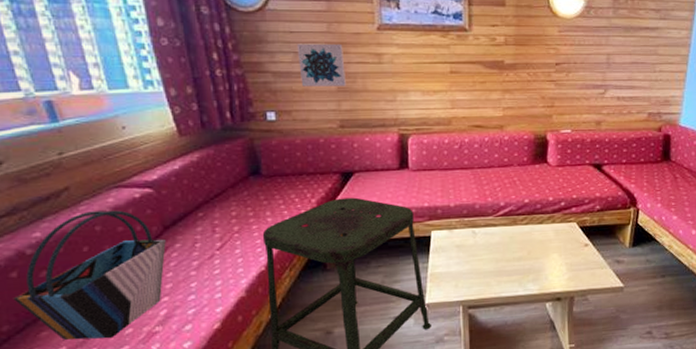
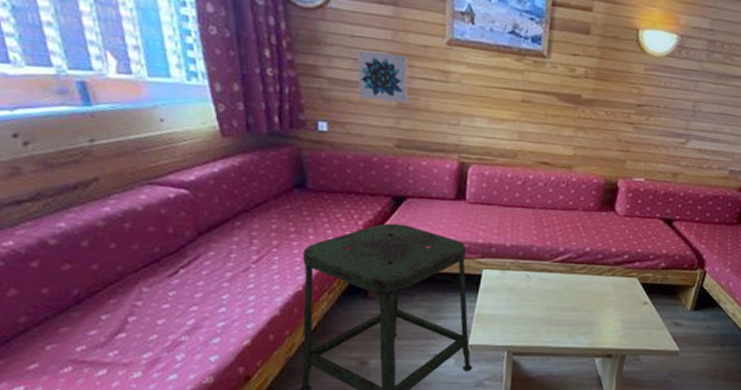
tote bag: present [13,210,166,340] -> none [32,206,199,343]

